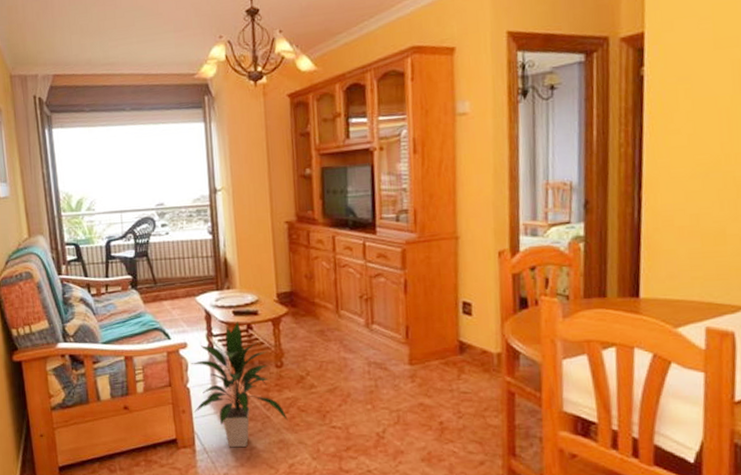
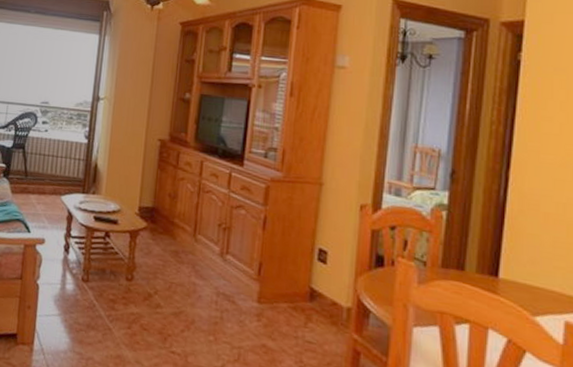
indoor plant: present [191,322,288,448] -> none [38,227,129,355]

